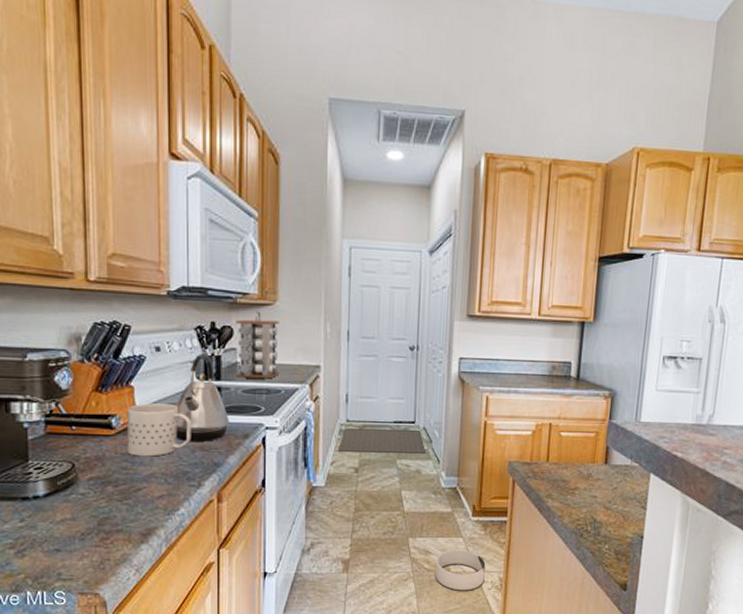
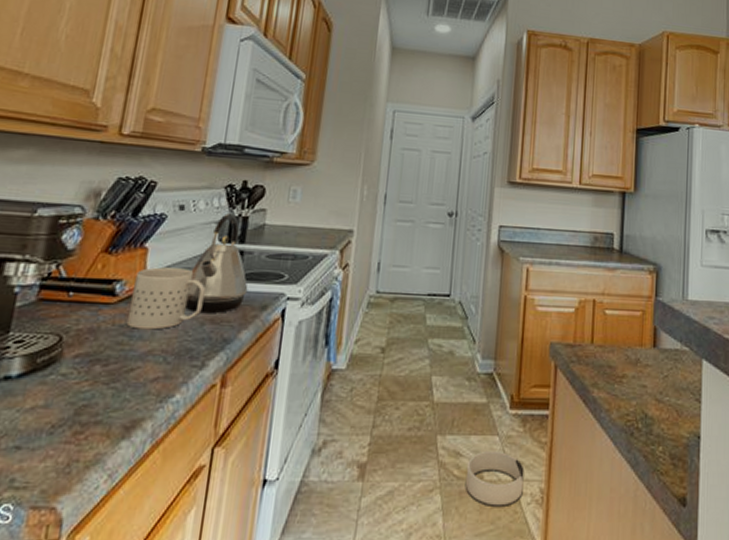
spice rack: present [236,311,280,379] -> none [261,171,315,244]
doormat: present [338,429,425,453] -> none [364,301,460,332]

